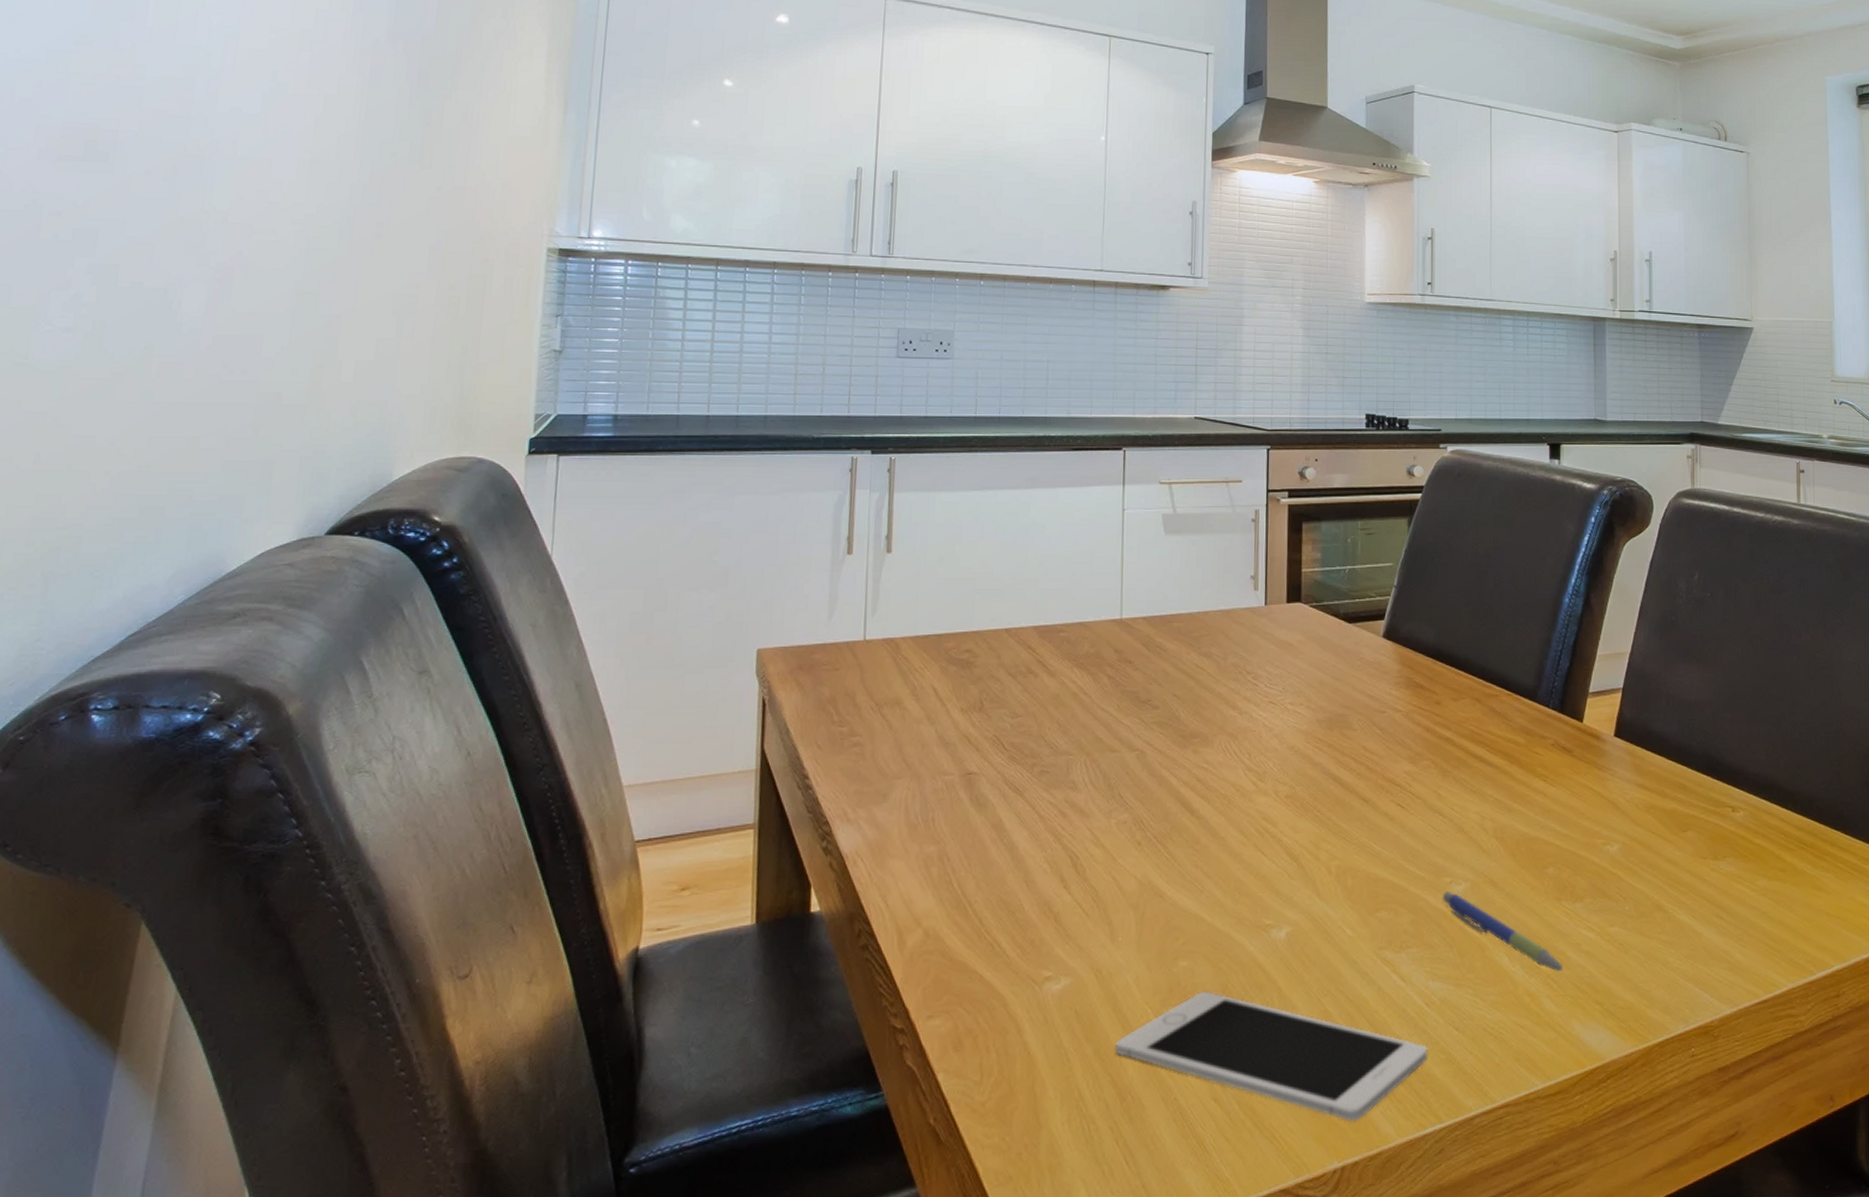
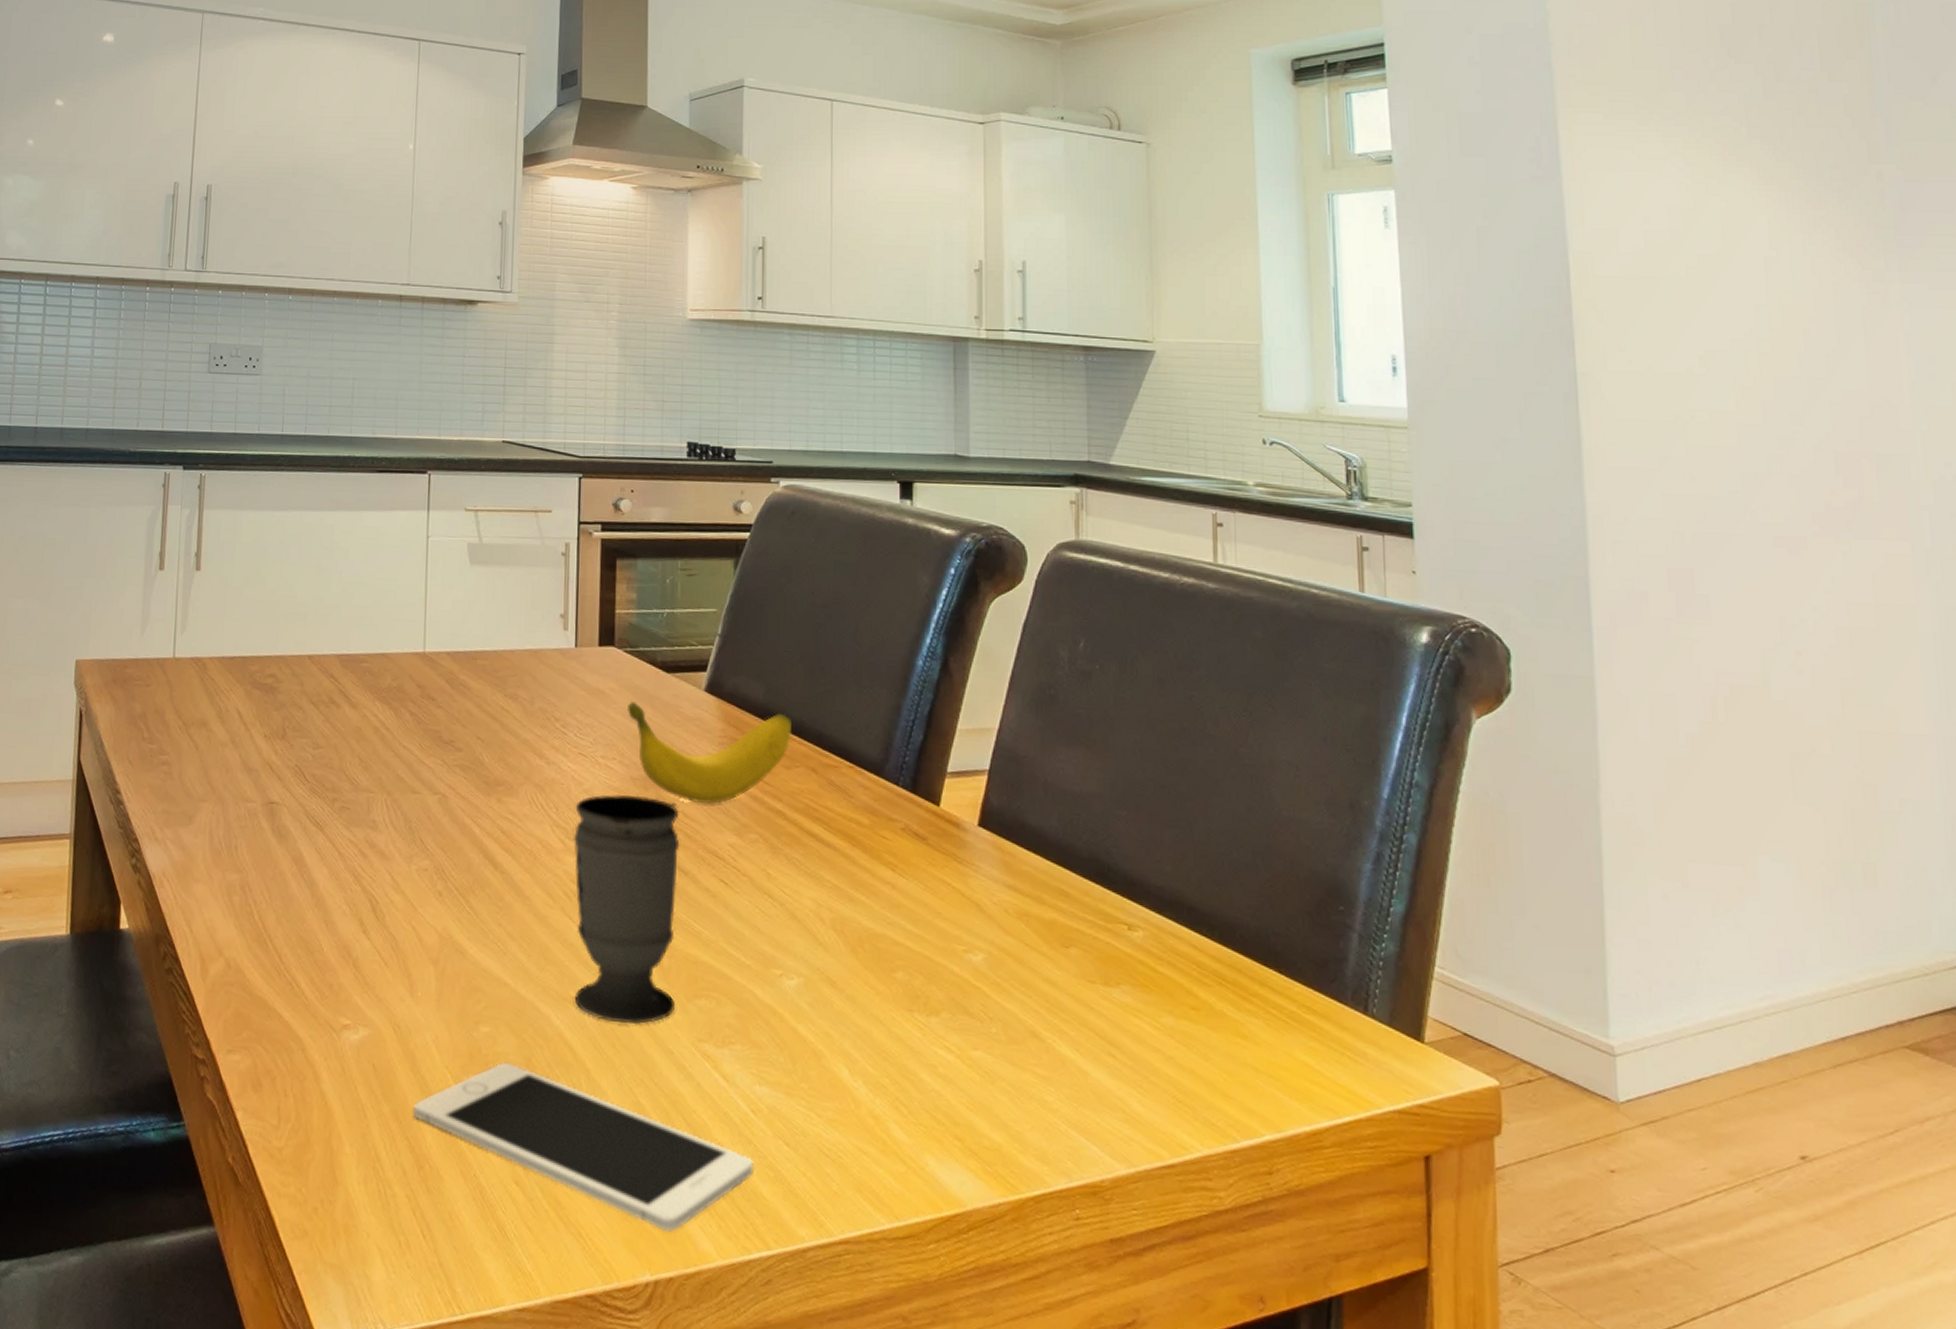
cup: none [1264,735,1362,942] -> present [572,794,680,1025]
banana: none [1312,650,1458,739] -> present [626,700,791,804]
pen: present [1443,892,1564,972] -> none [772,985,916,1096]

